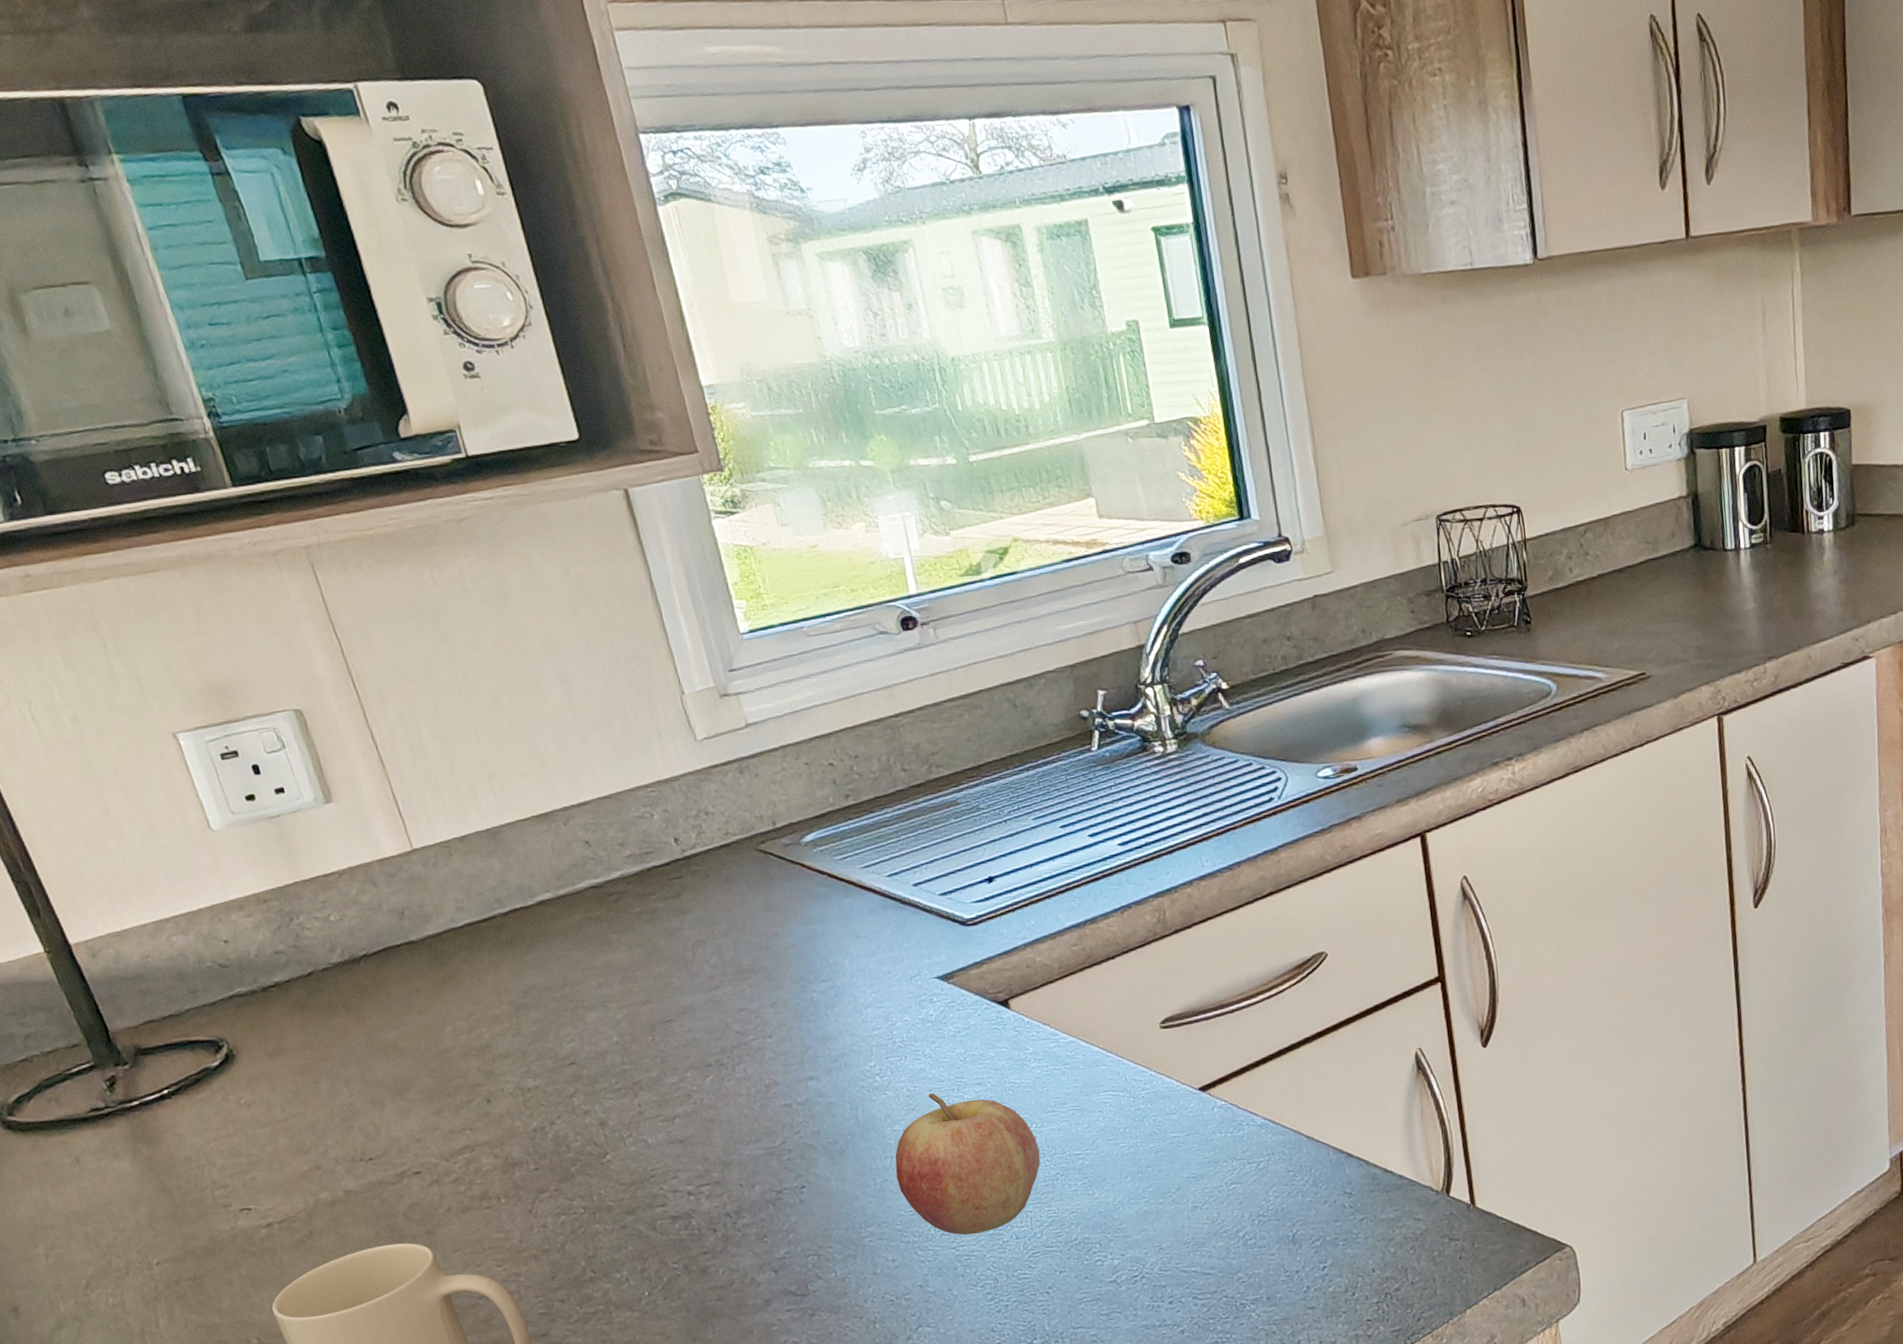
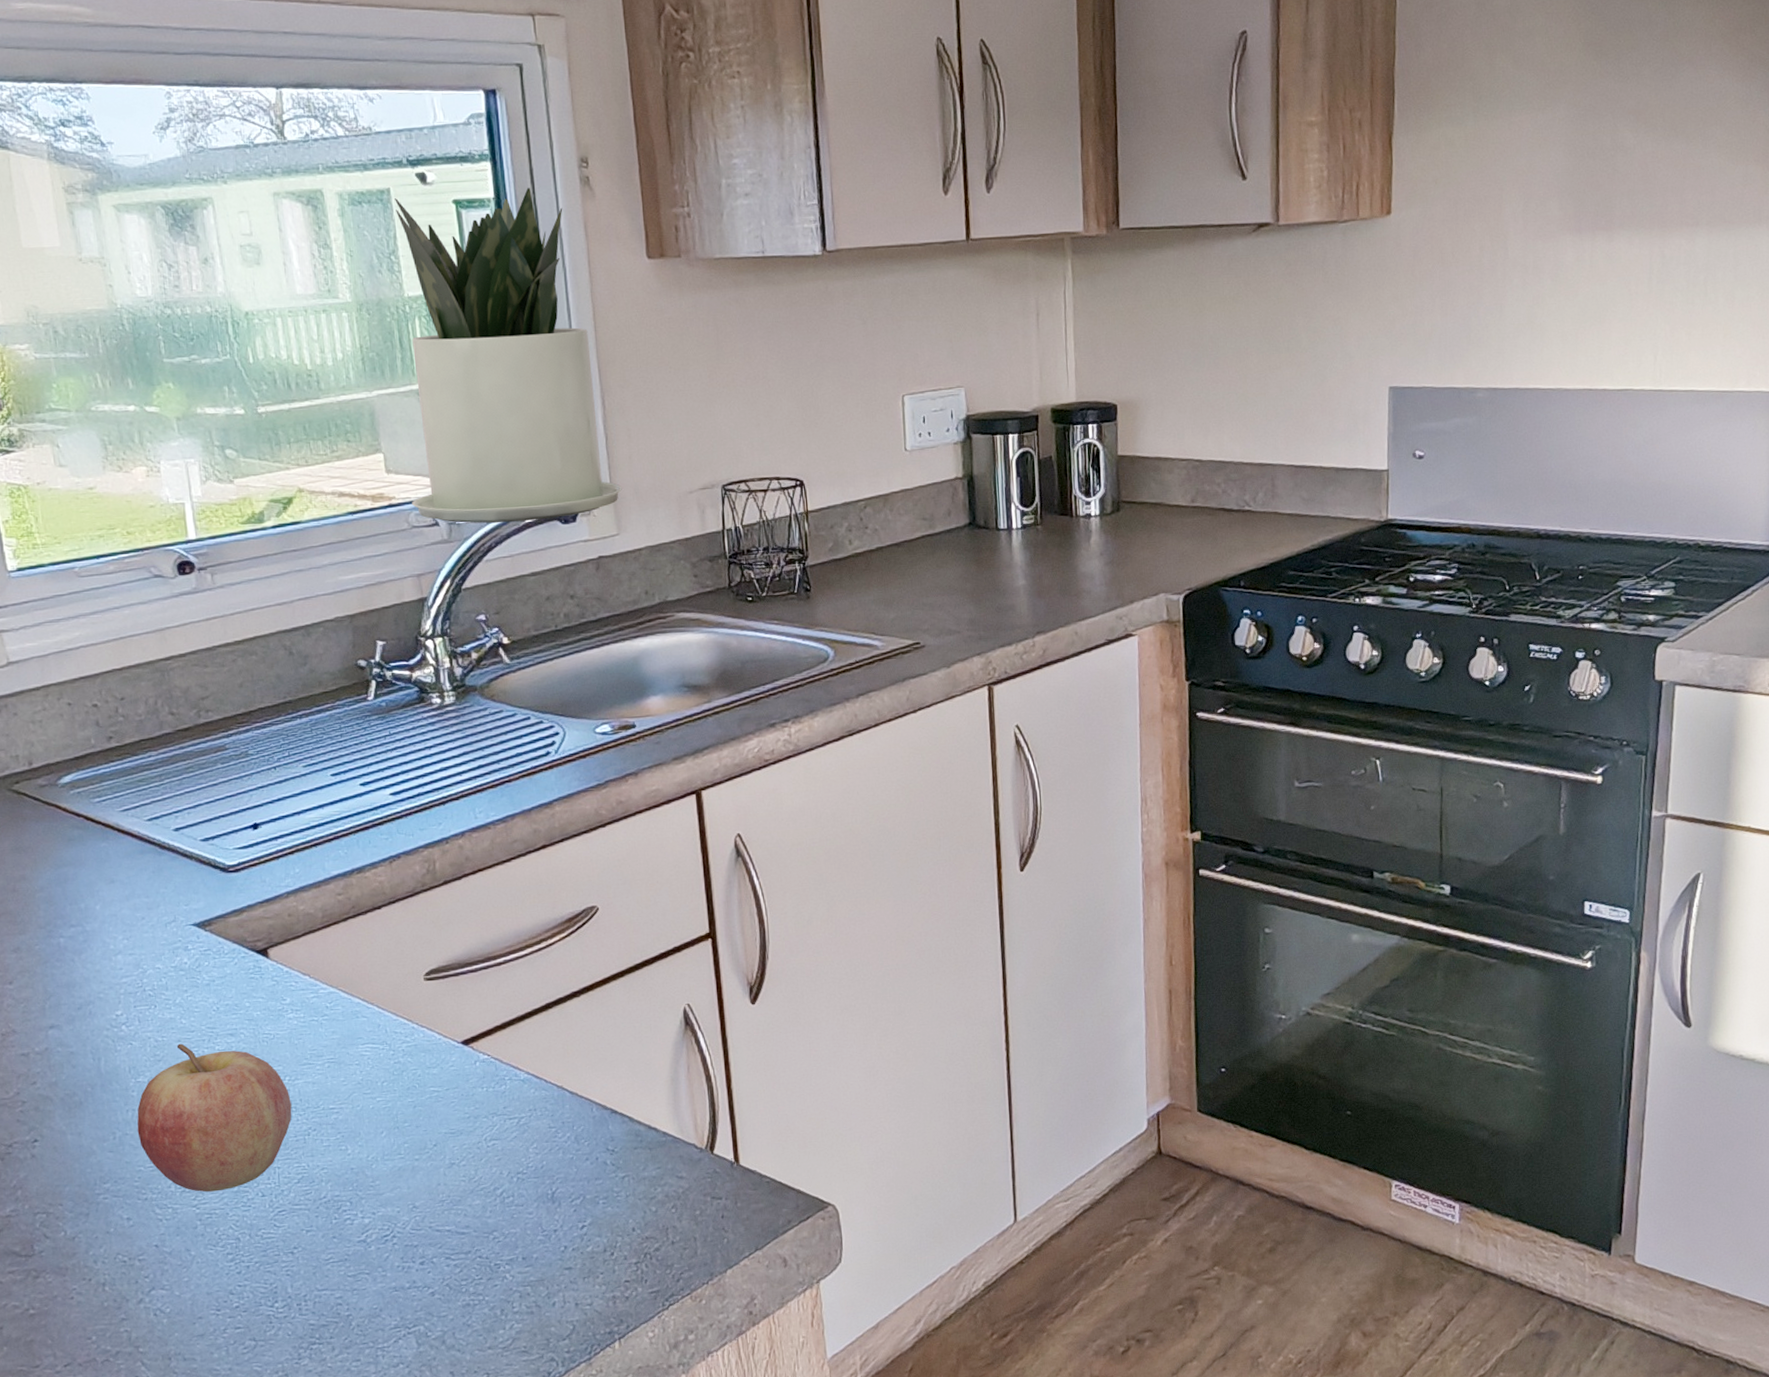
planter: none [1093,209,1335,567] -> present [395,188,622,524]

